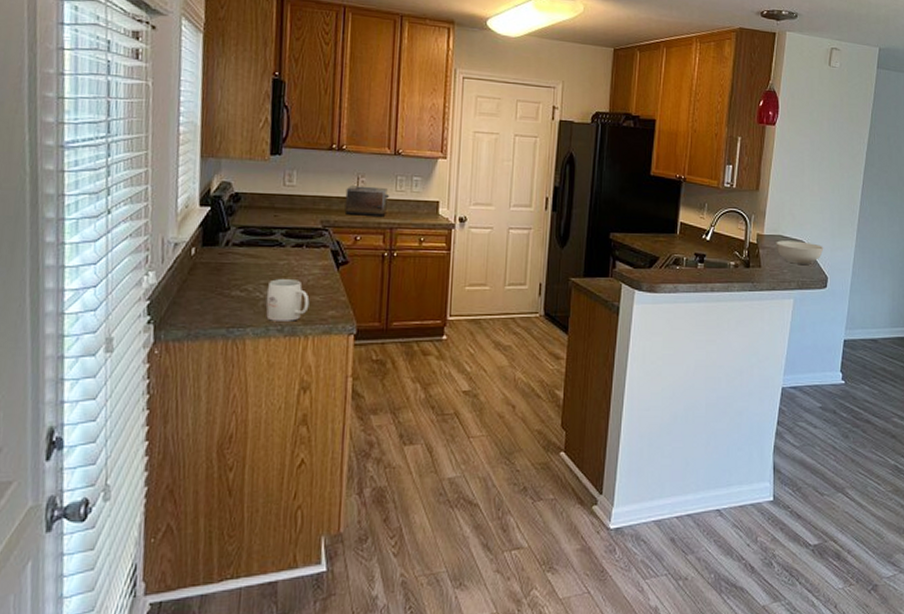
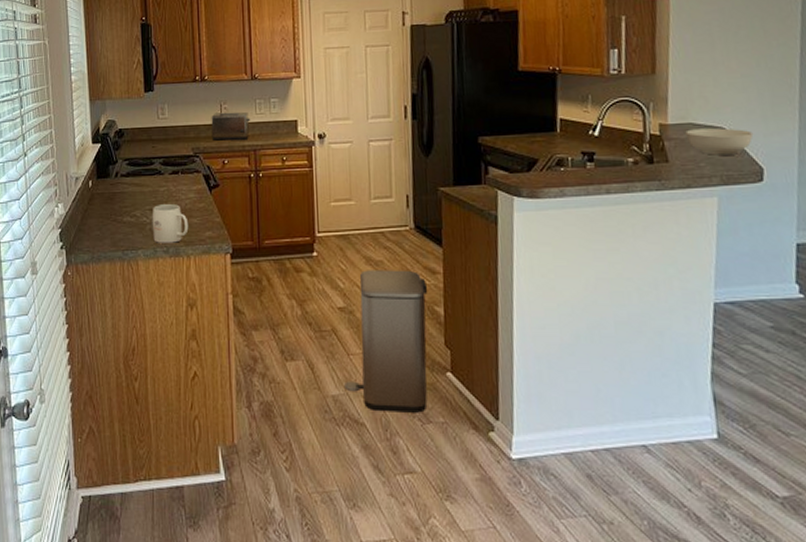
pedal bin: none [462,355,551,492] -> present [344,270,428,413]

